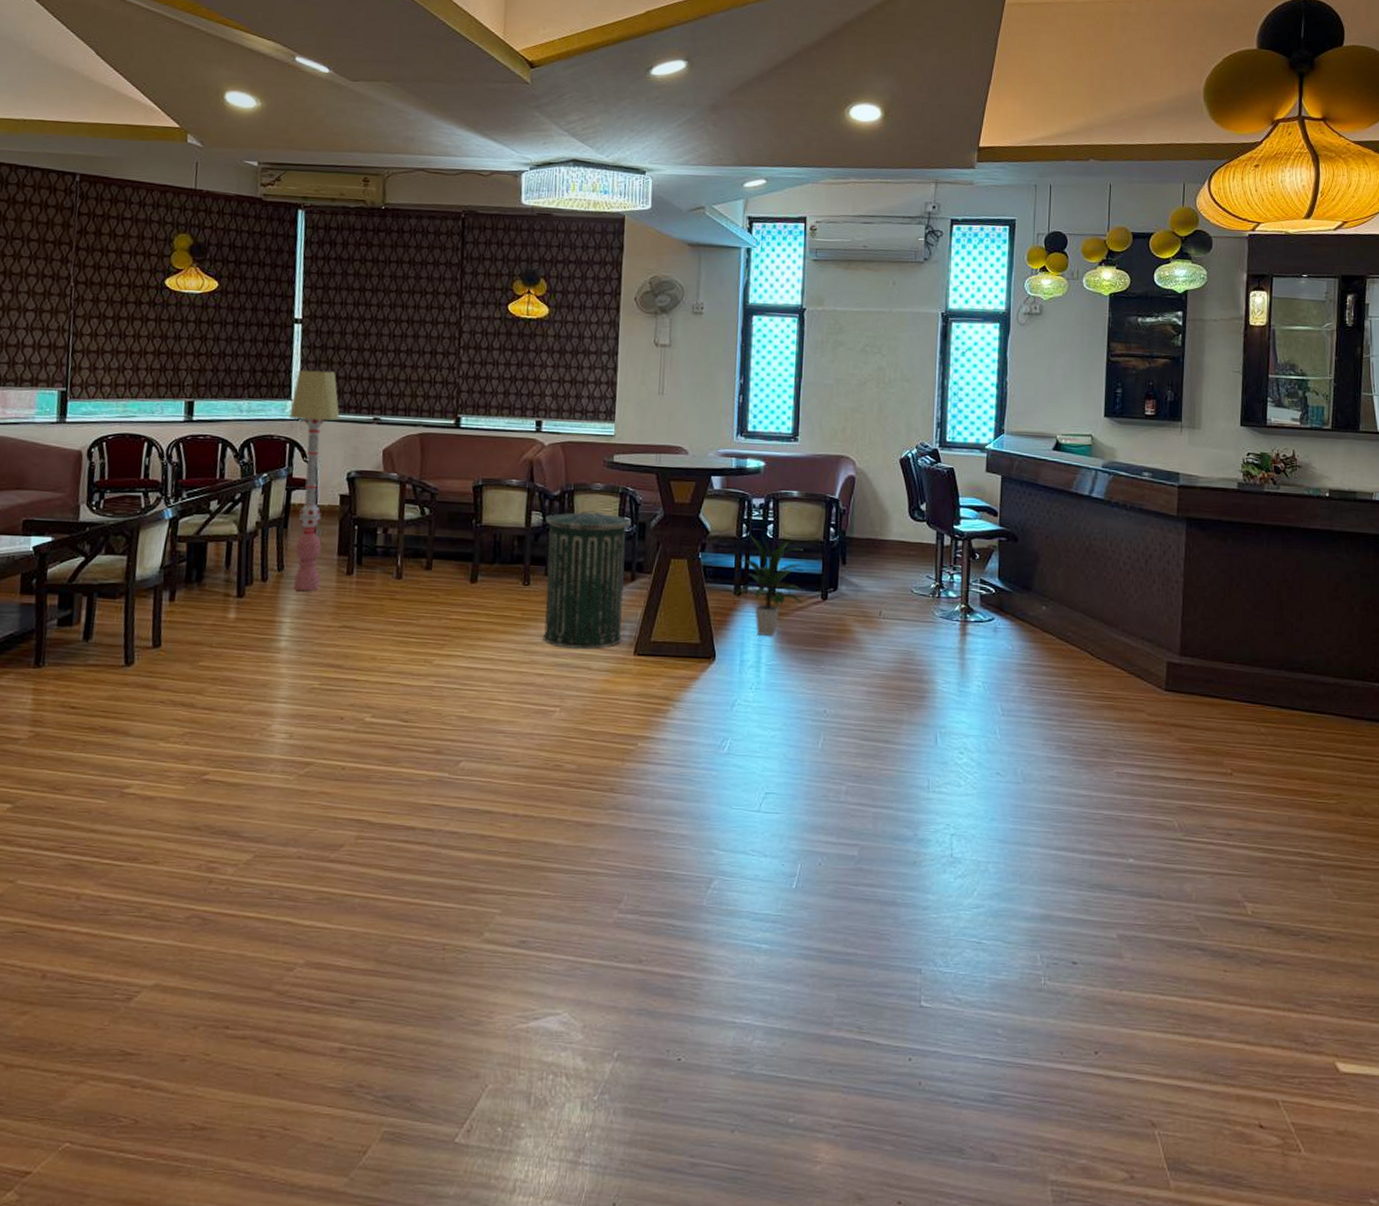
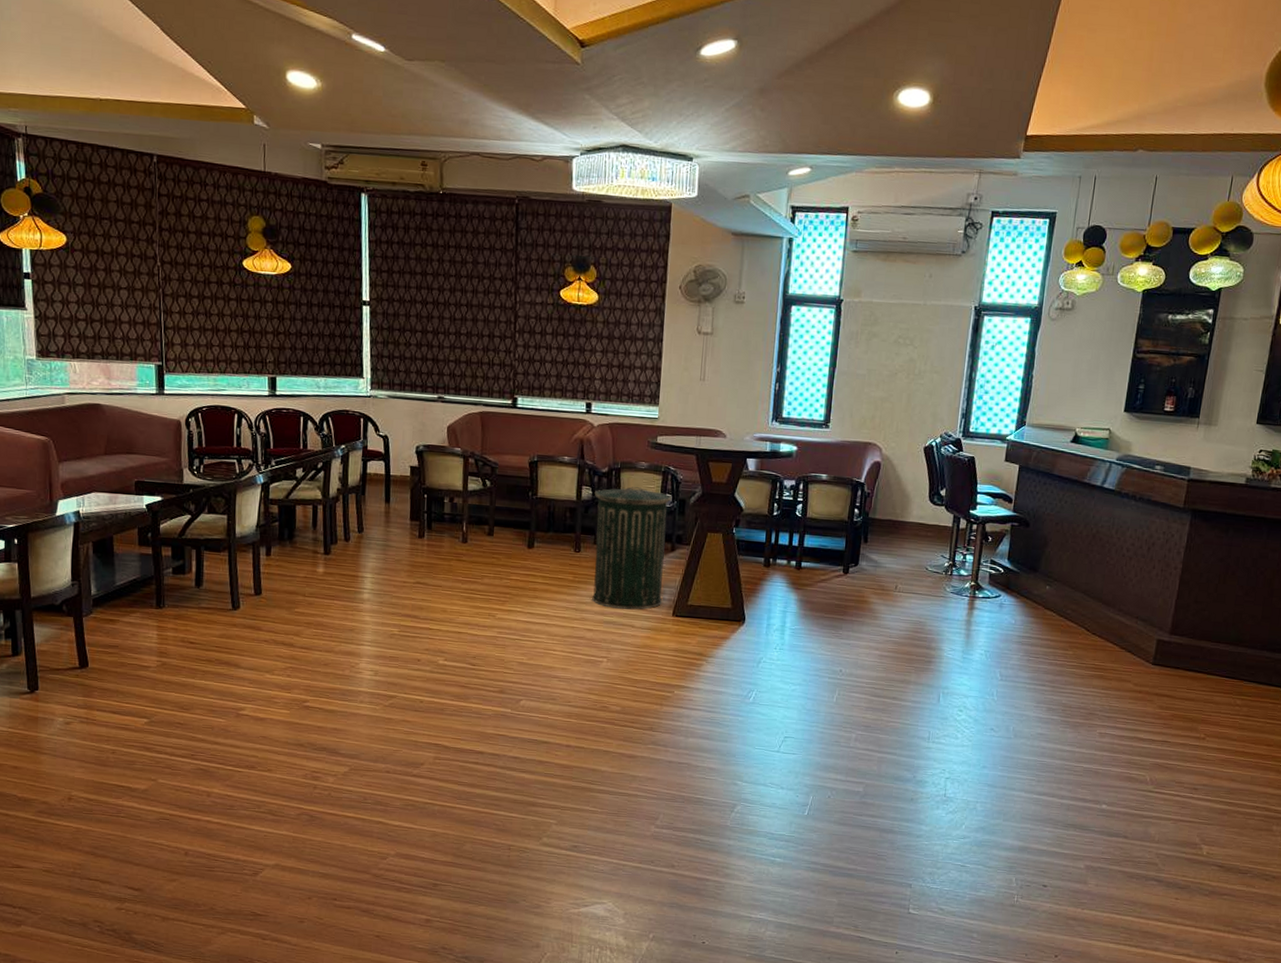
floor lamp: present [289,370,340,592] -> none [362,350,407,552]
indoor plant: present [733,534,807,637] -> none [762,512,831,605]

